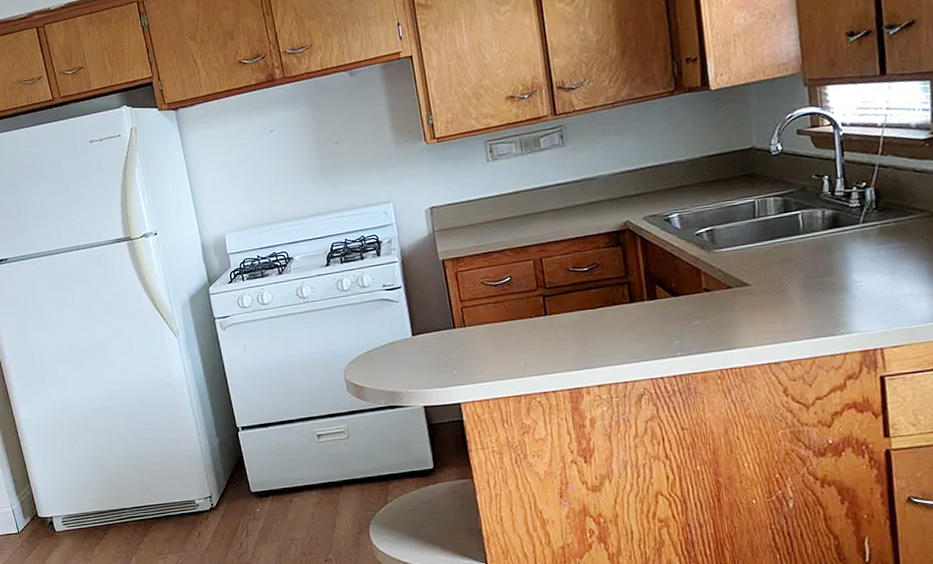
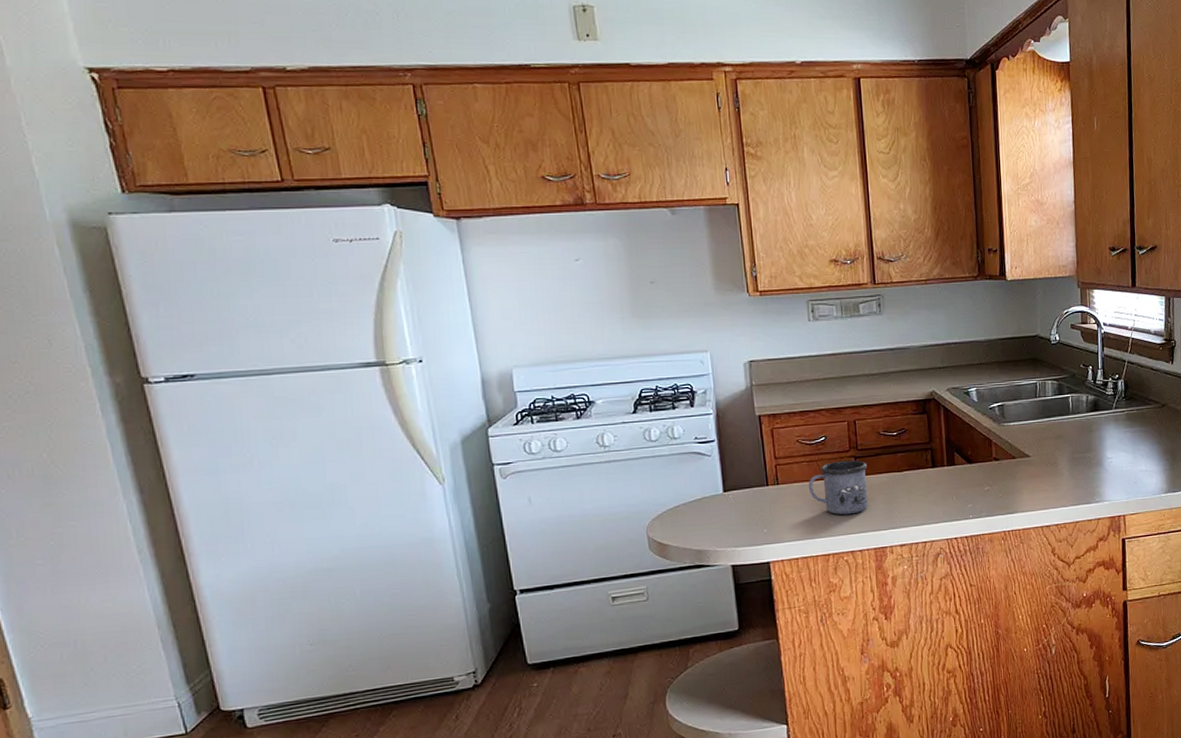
mug: none [495,299,560,356] -> present [808,460,869,515]

